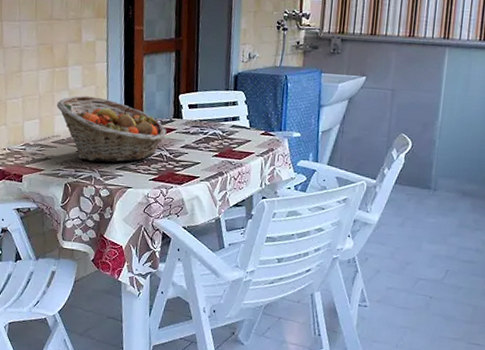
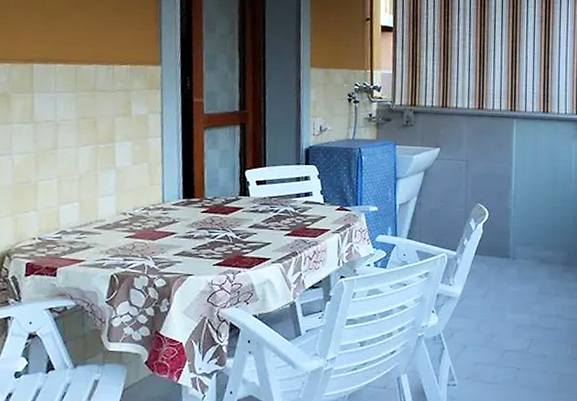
fruit basket: present [56,95,167,163] -> none [100,174,232,248]

